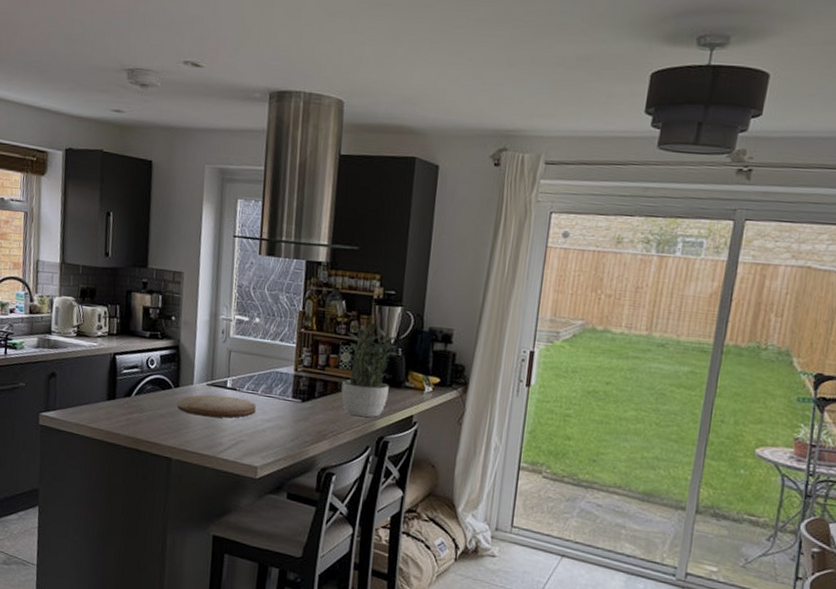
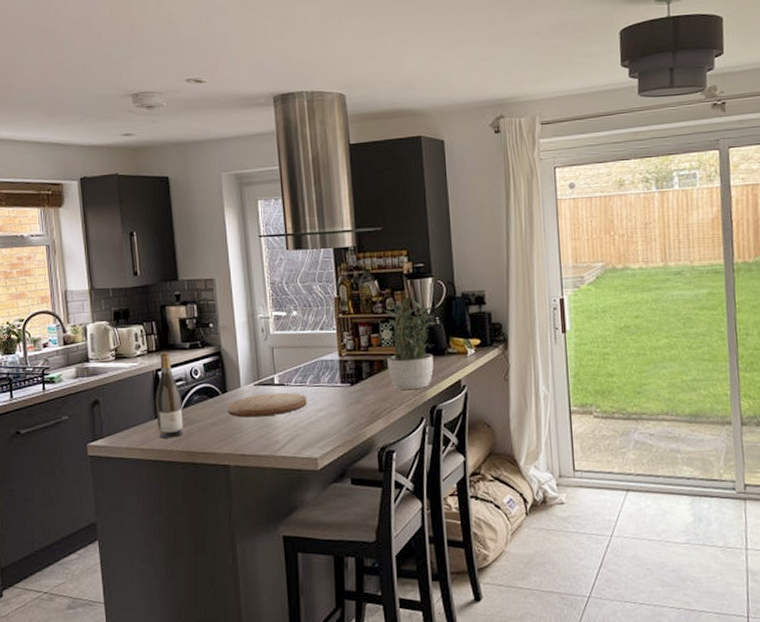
wine bottle: none [108,336,135,422] -> present [156,351,183,438]

